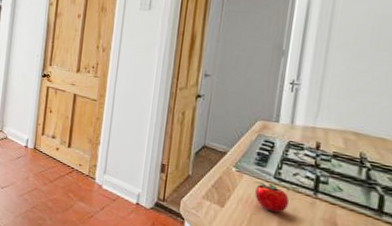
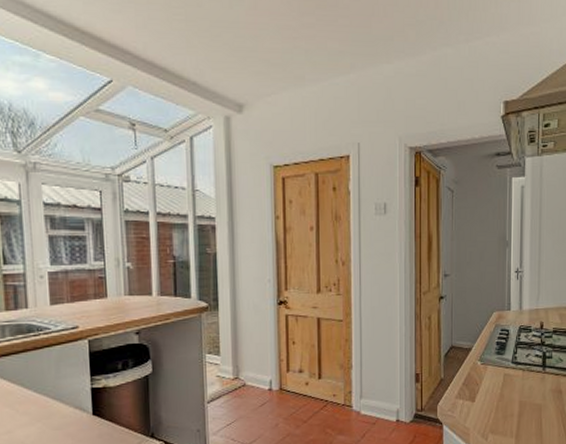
apple: present [253,181,290,213] -> none [496,368,526,395]

